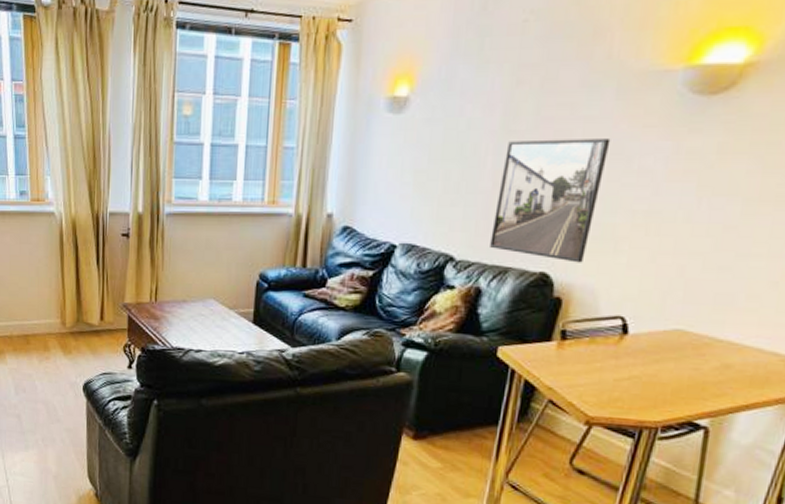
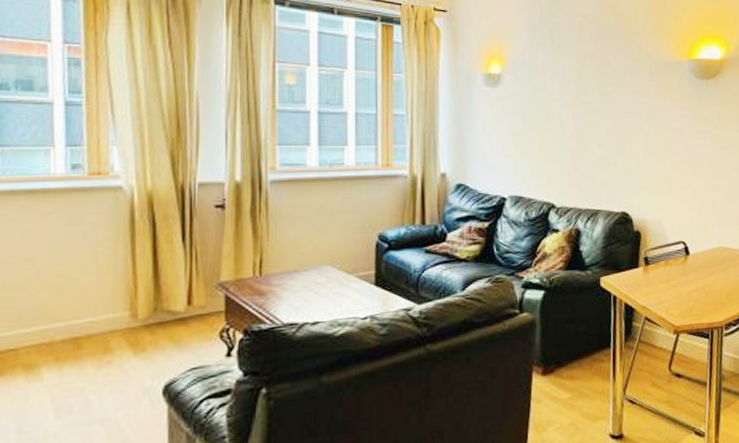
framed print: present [490,139,611,263] -> none [581,108,653,202]

